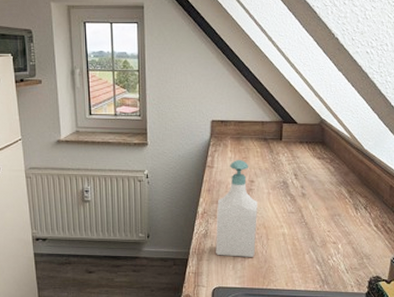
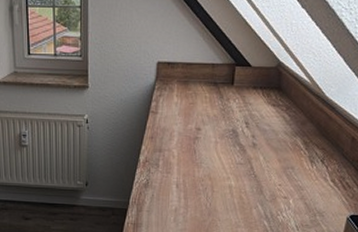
soap bottle: present [216,160,257,257] -> none [157,106,203,210]

